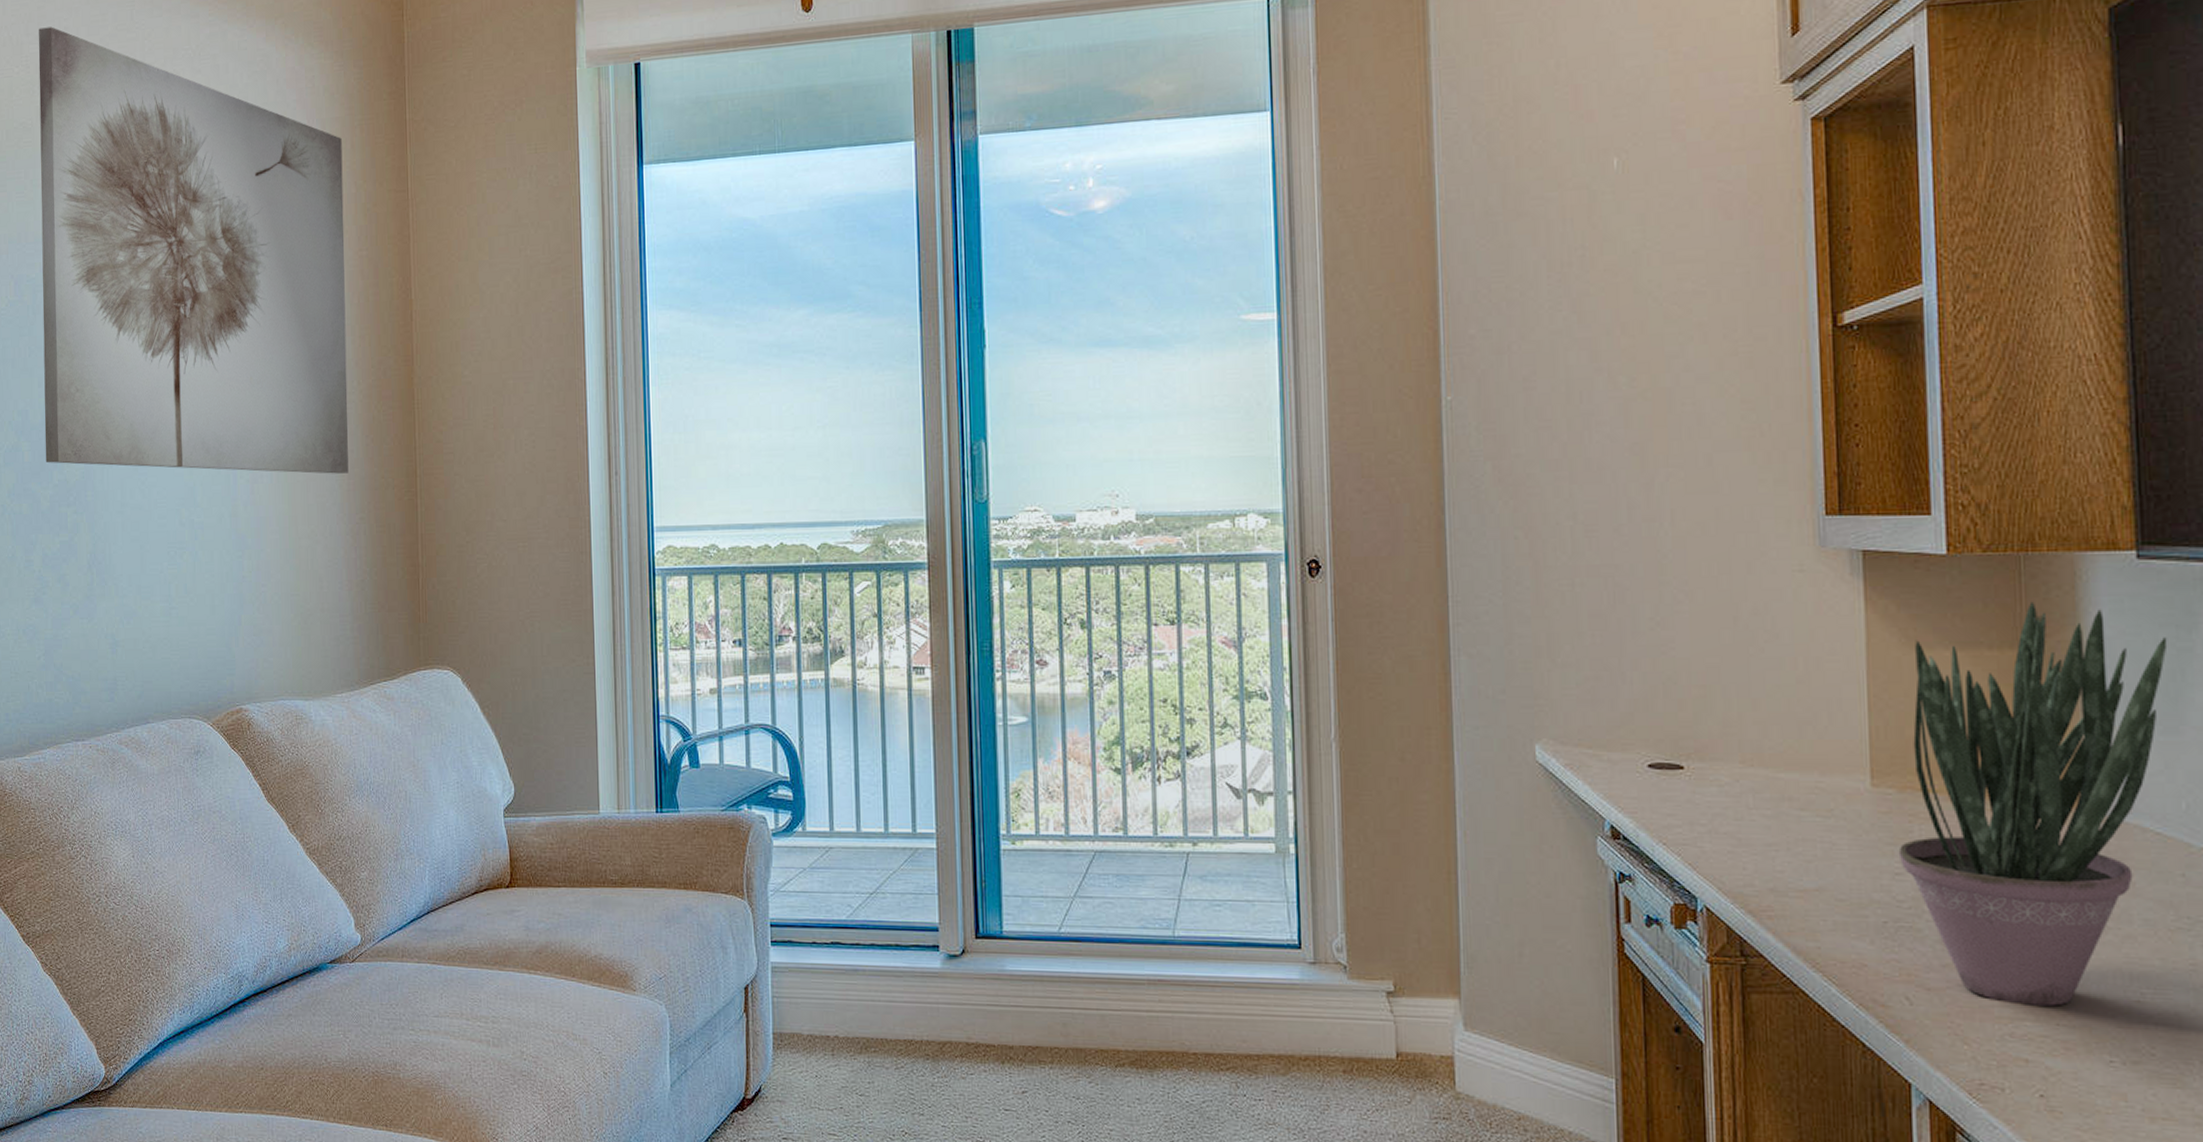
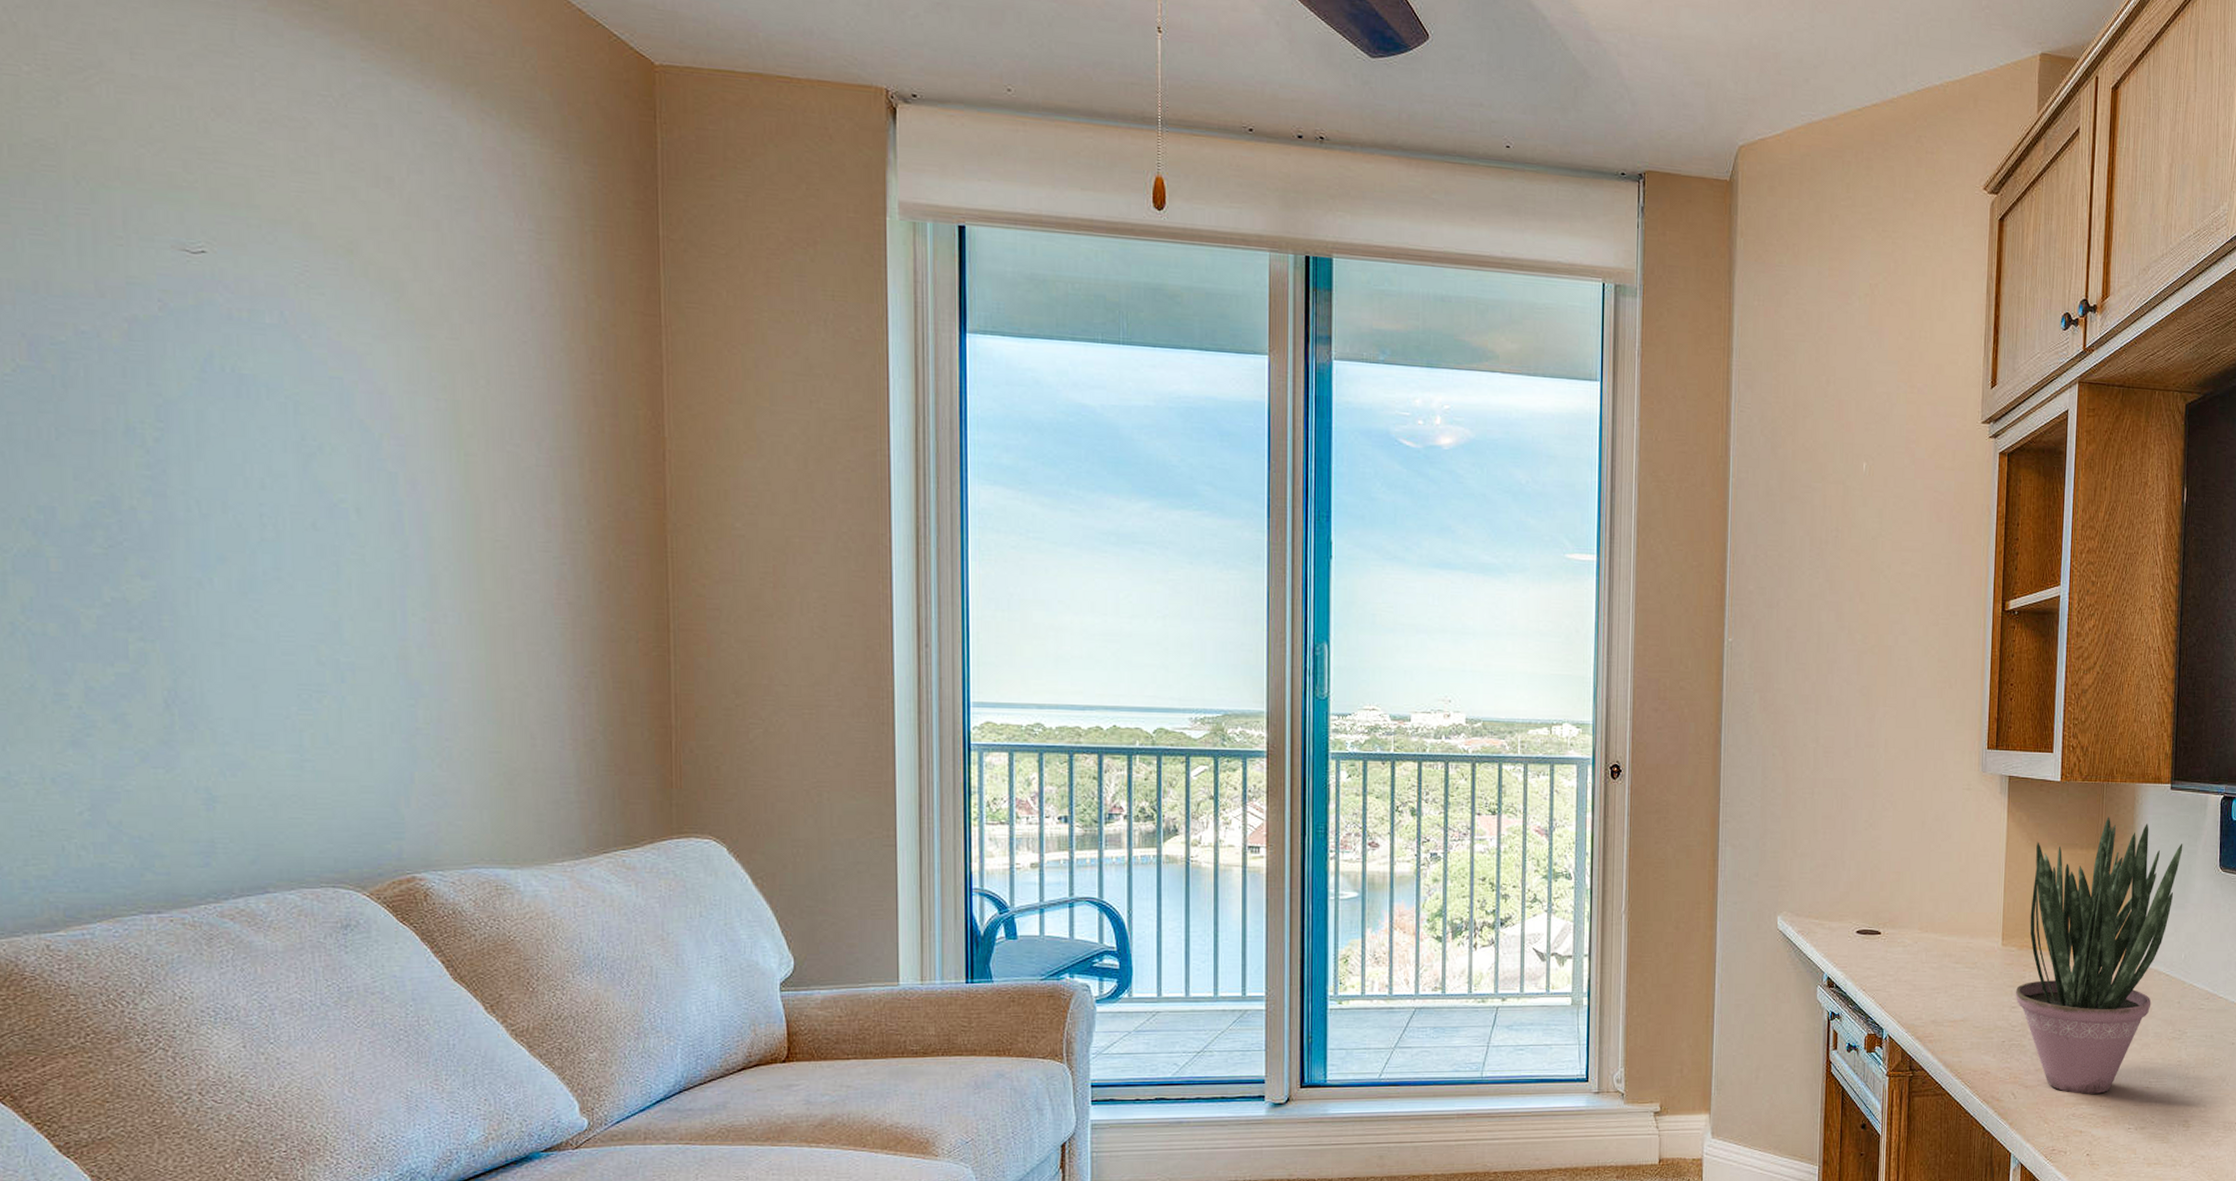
wall art: present [38,26,349,474] -> none [66,21,574,621]

